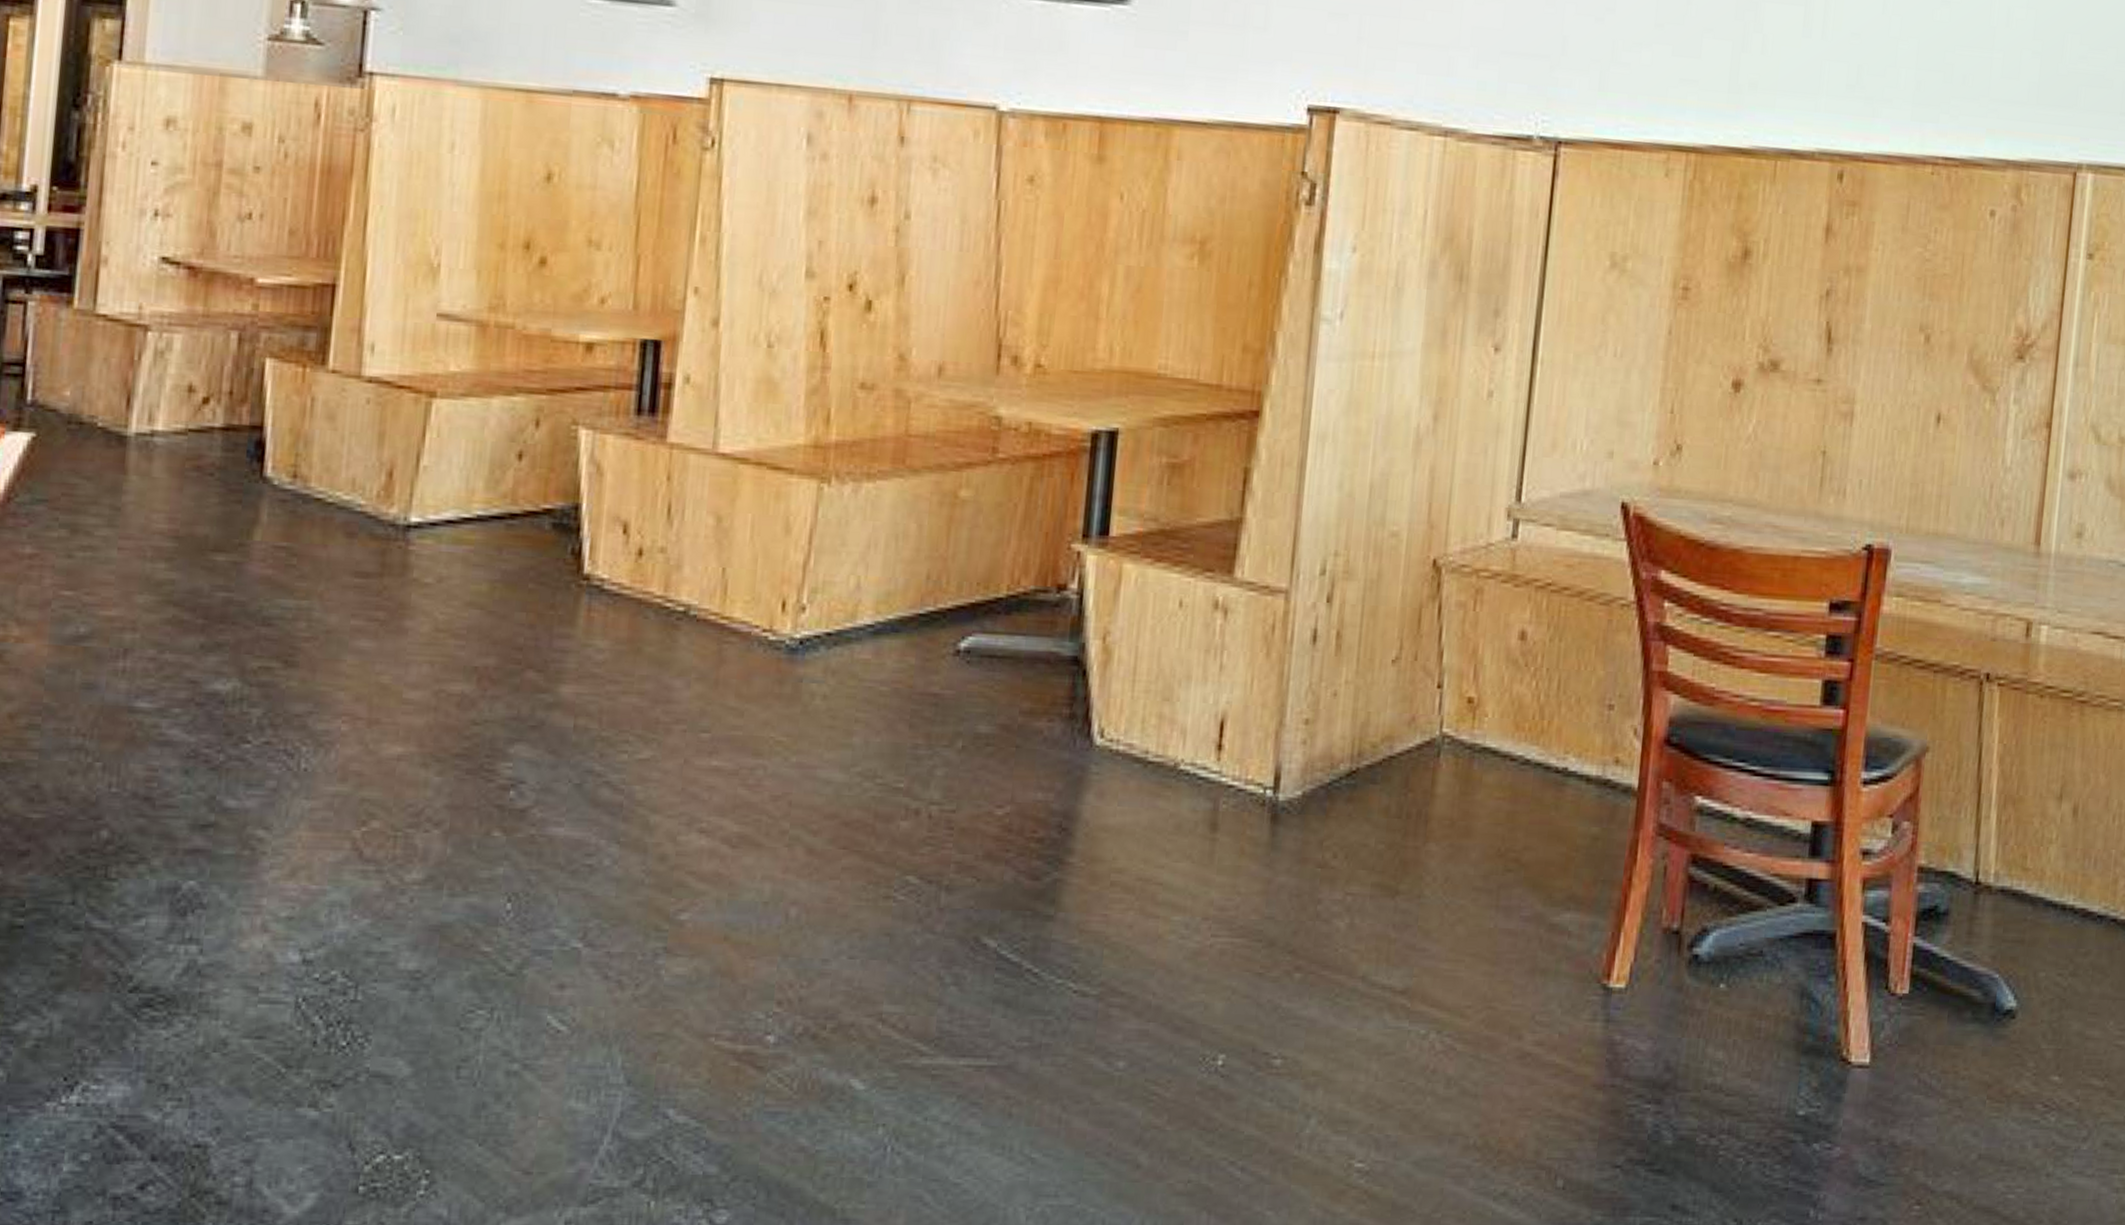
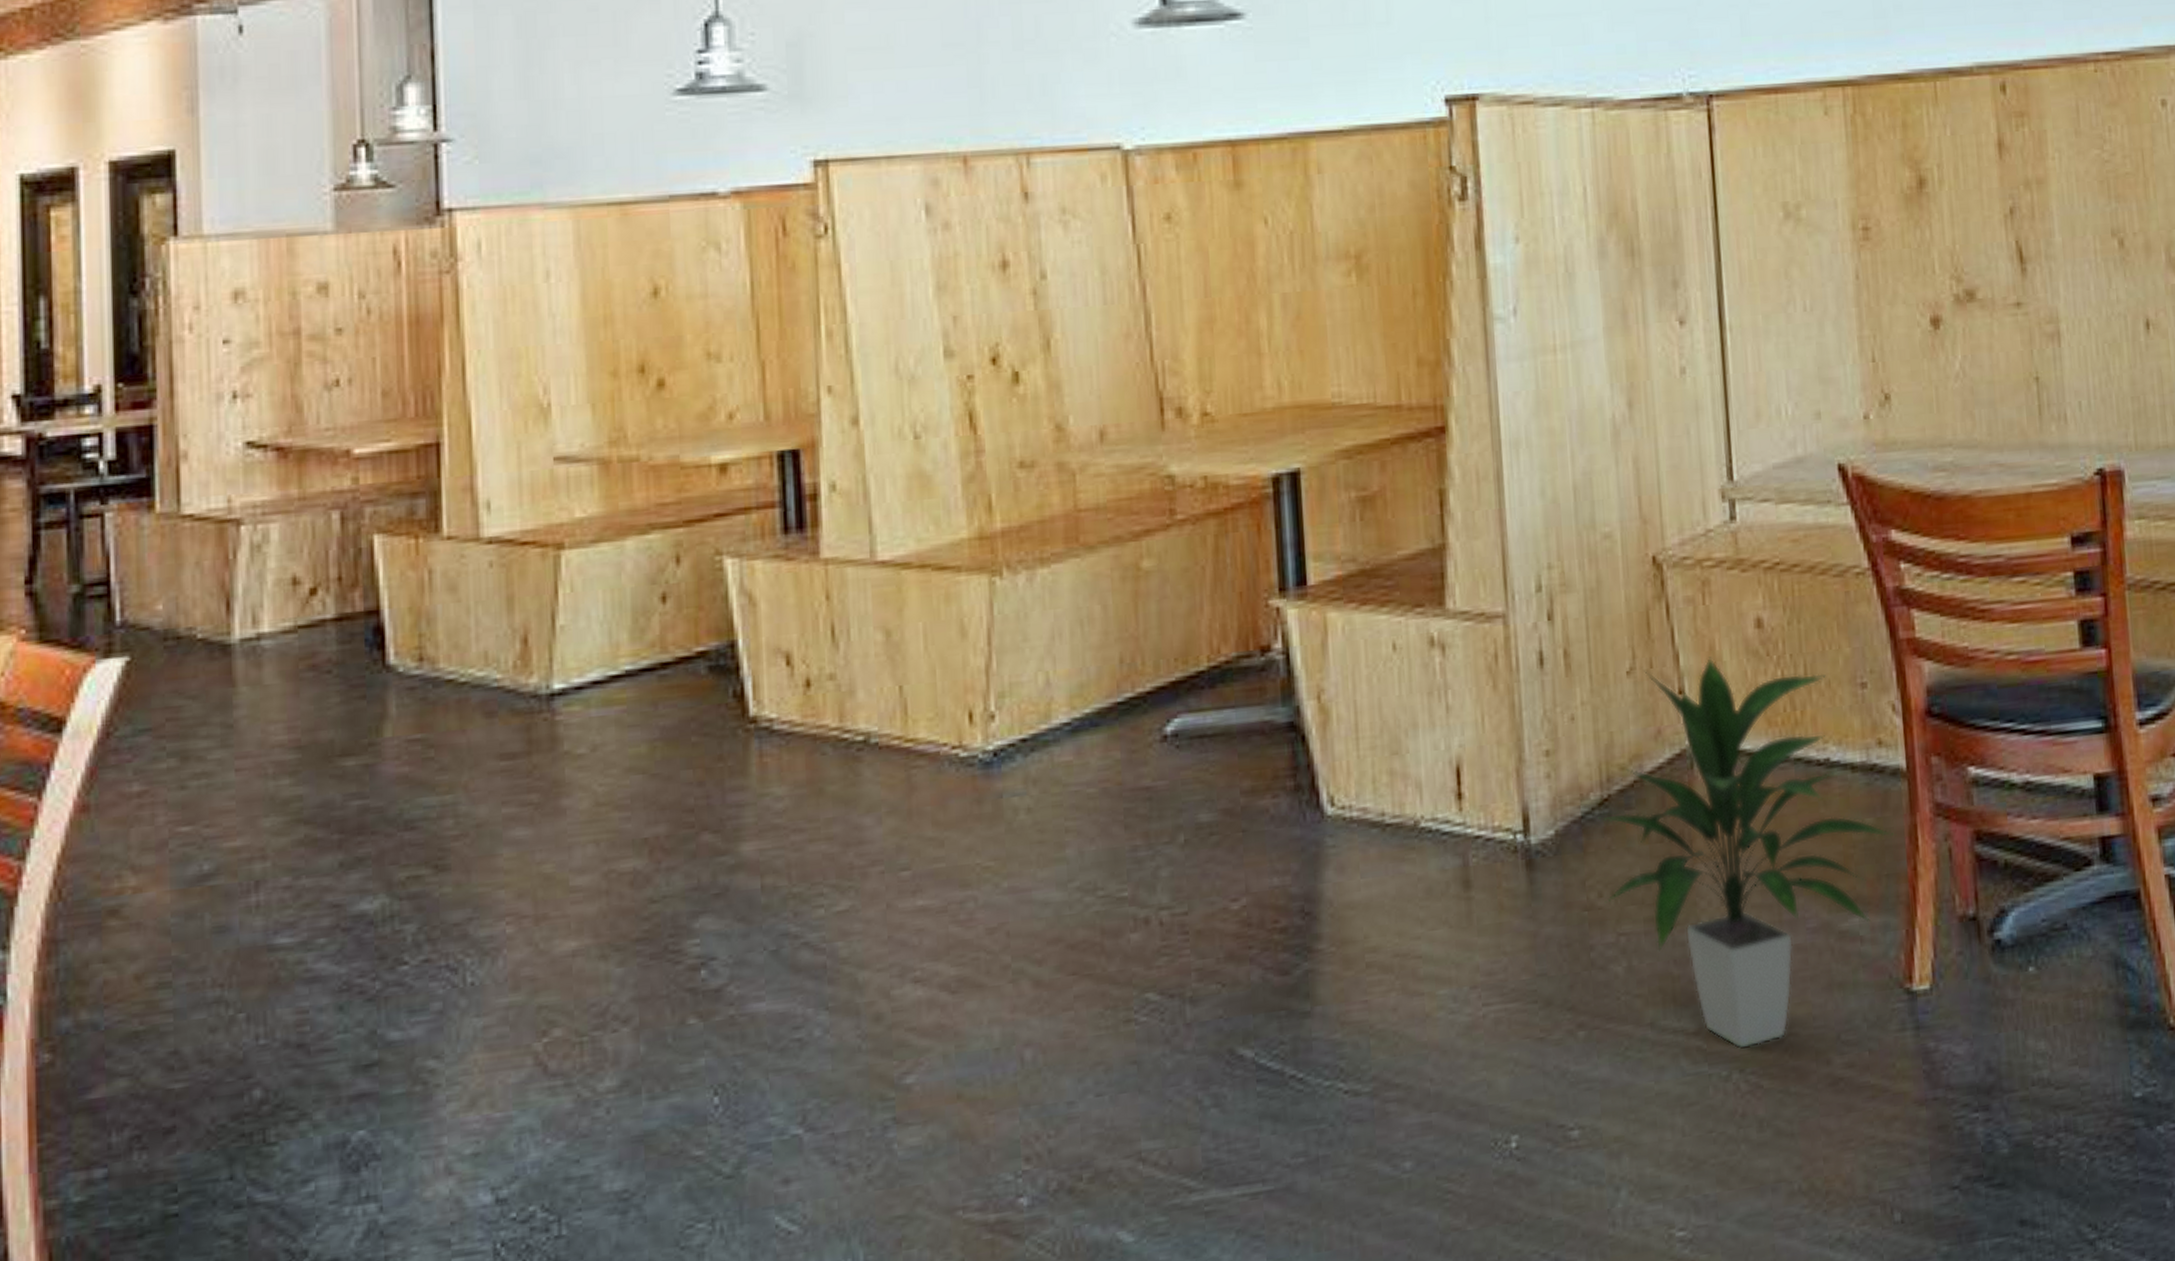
indoor plant: none [1338,659,1616,1013] -> present [1598,656,1894,1049]

